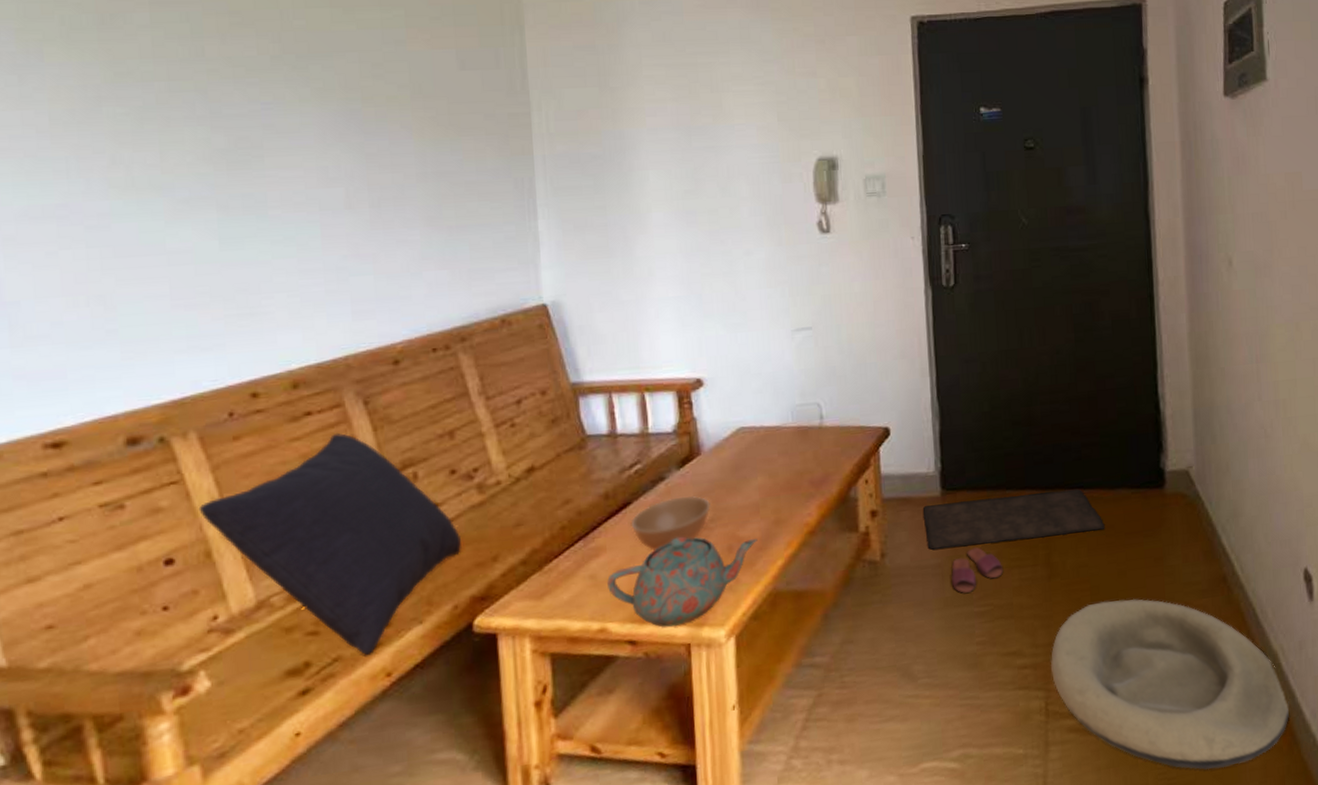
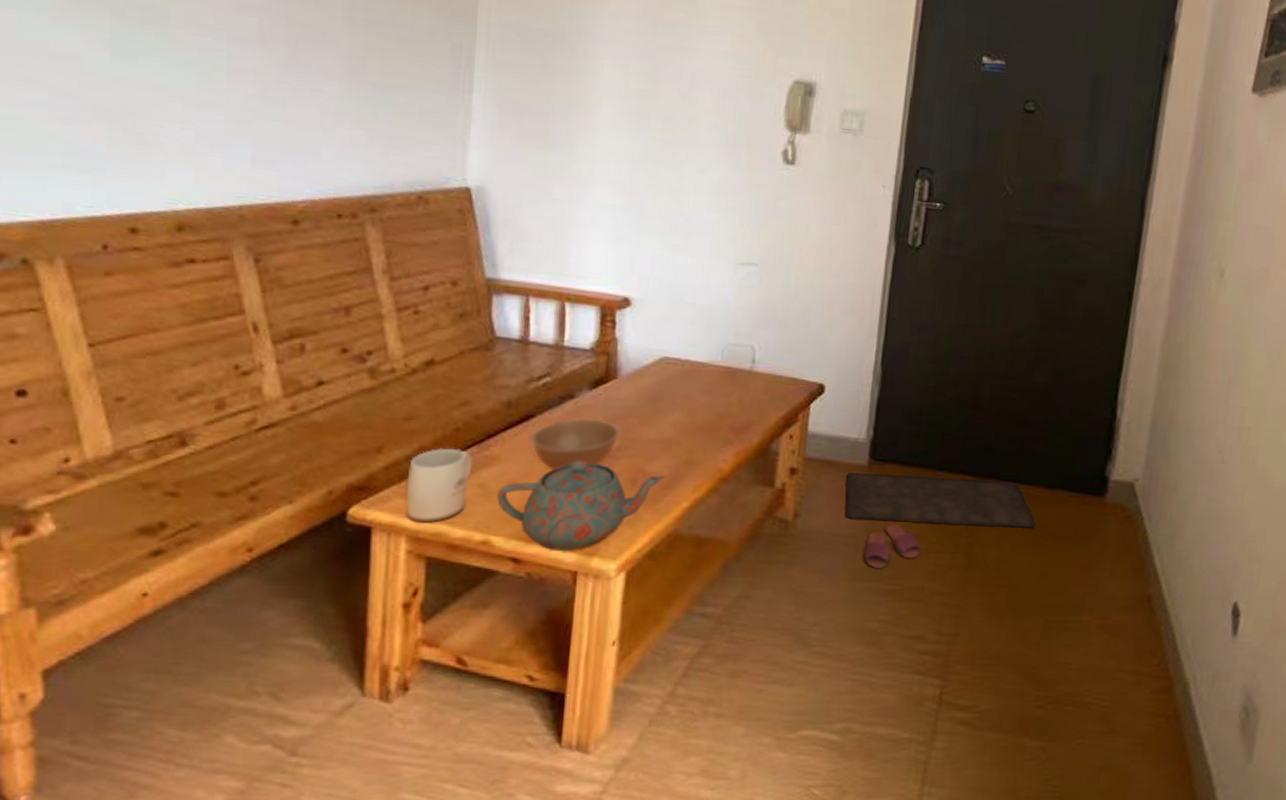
cushion: present [198,432,461,655] -> none [59,287,344,526]
mug: none [523,545,581,622] -> present [405,447,472,523]
dog bed: present [1051,598,1290,770] -> none [952,601,1191,785]

